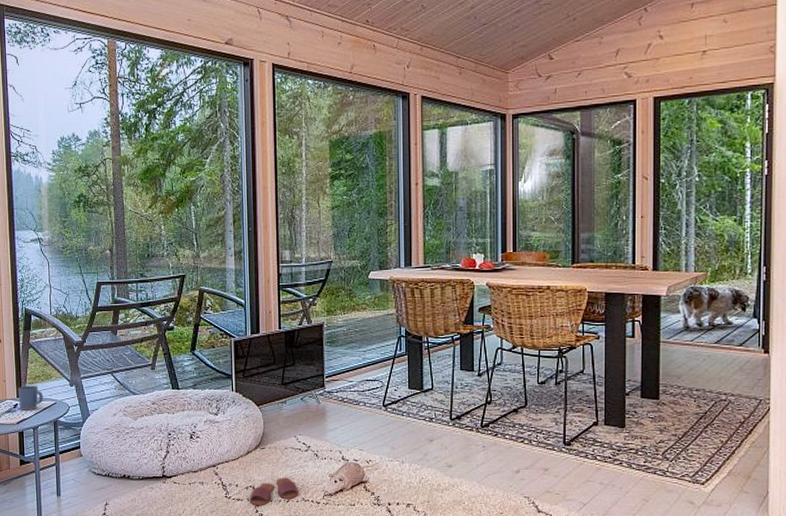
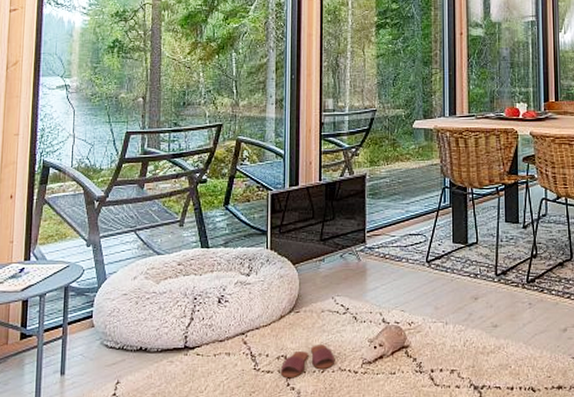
mug: present [18,385,44,411] -> none [26,246,56,275]

